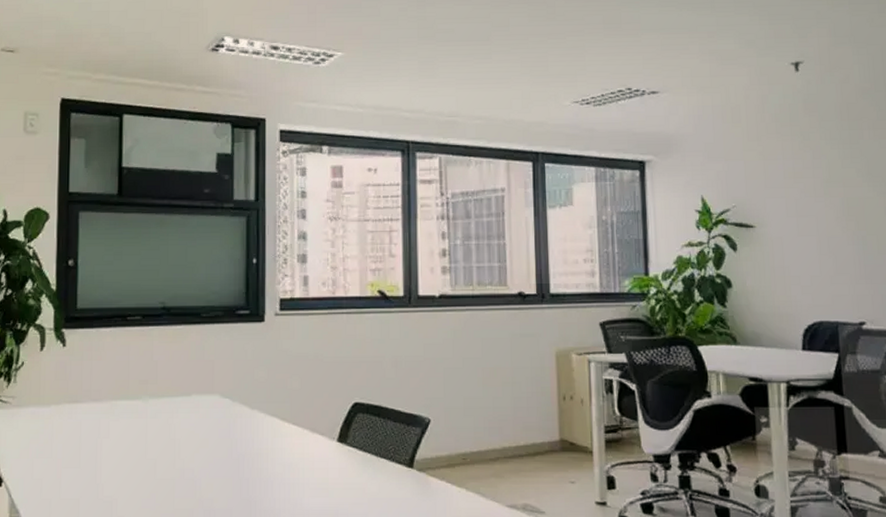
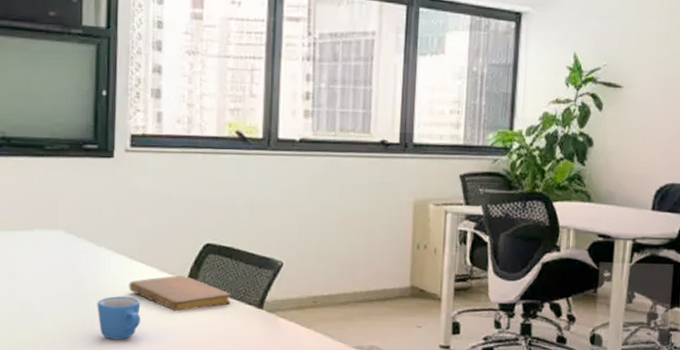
mug: none [252,459,294,504] -> present [97,296,141,340]
notebook: none [282,436,381,473] -> present [129,276,231,311]

